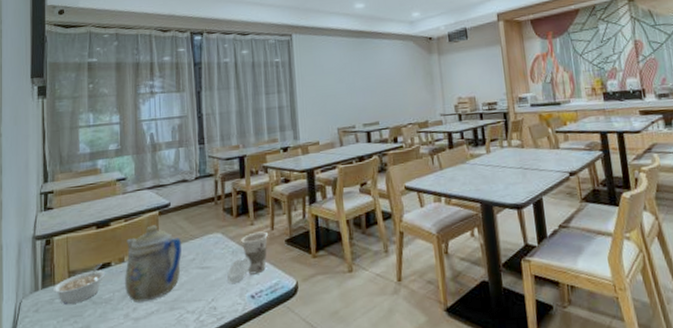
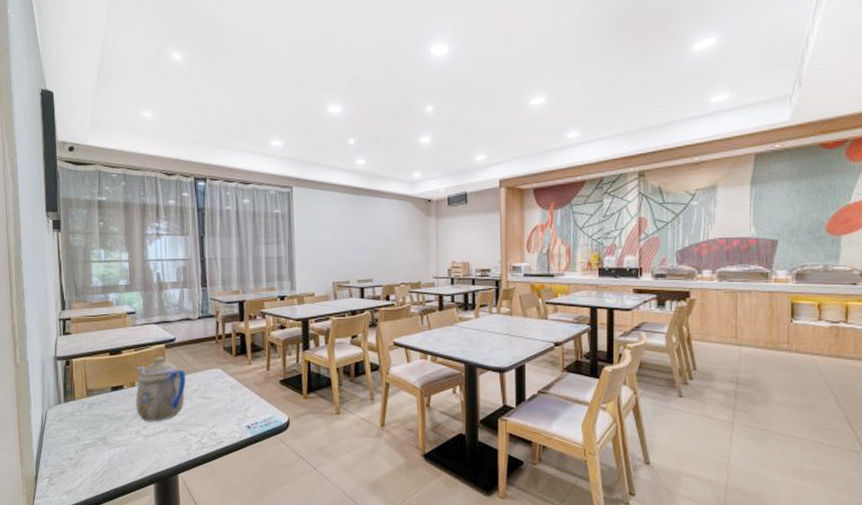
legume: present [52,263,106,304] -> none [73,385,119,417]
cup: present [227,231,269,285] -> none [226,371,265,415]

